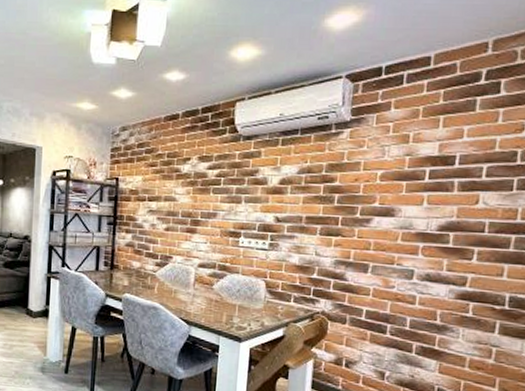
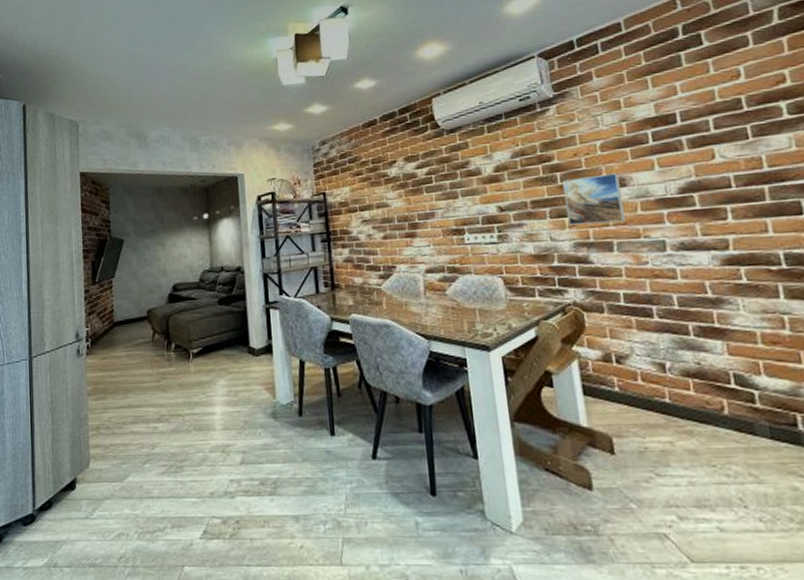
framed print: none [334,202,390,249] -> present [562,172,625,225]

